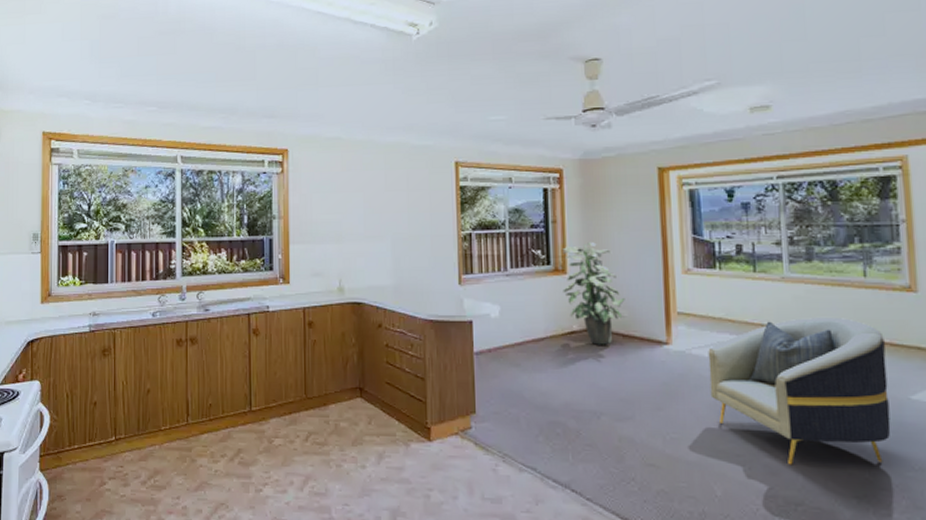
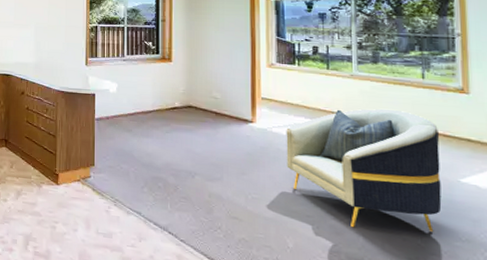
indoor plant: present [562,242,625,345] -> none [168,38,219,120]

